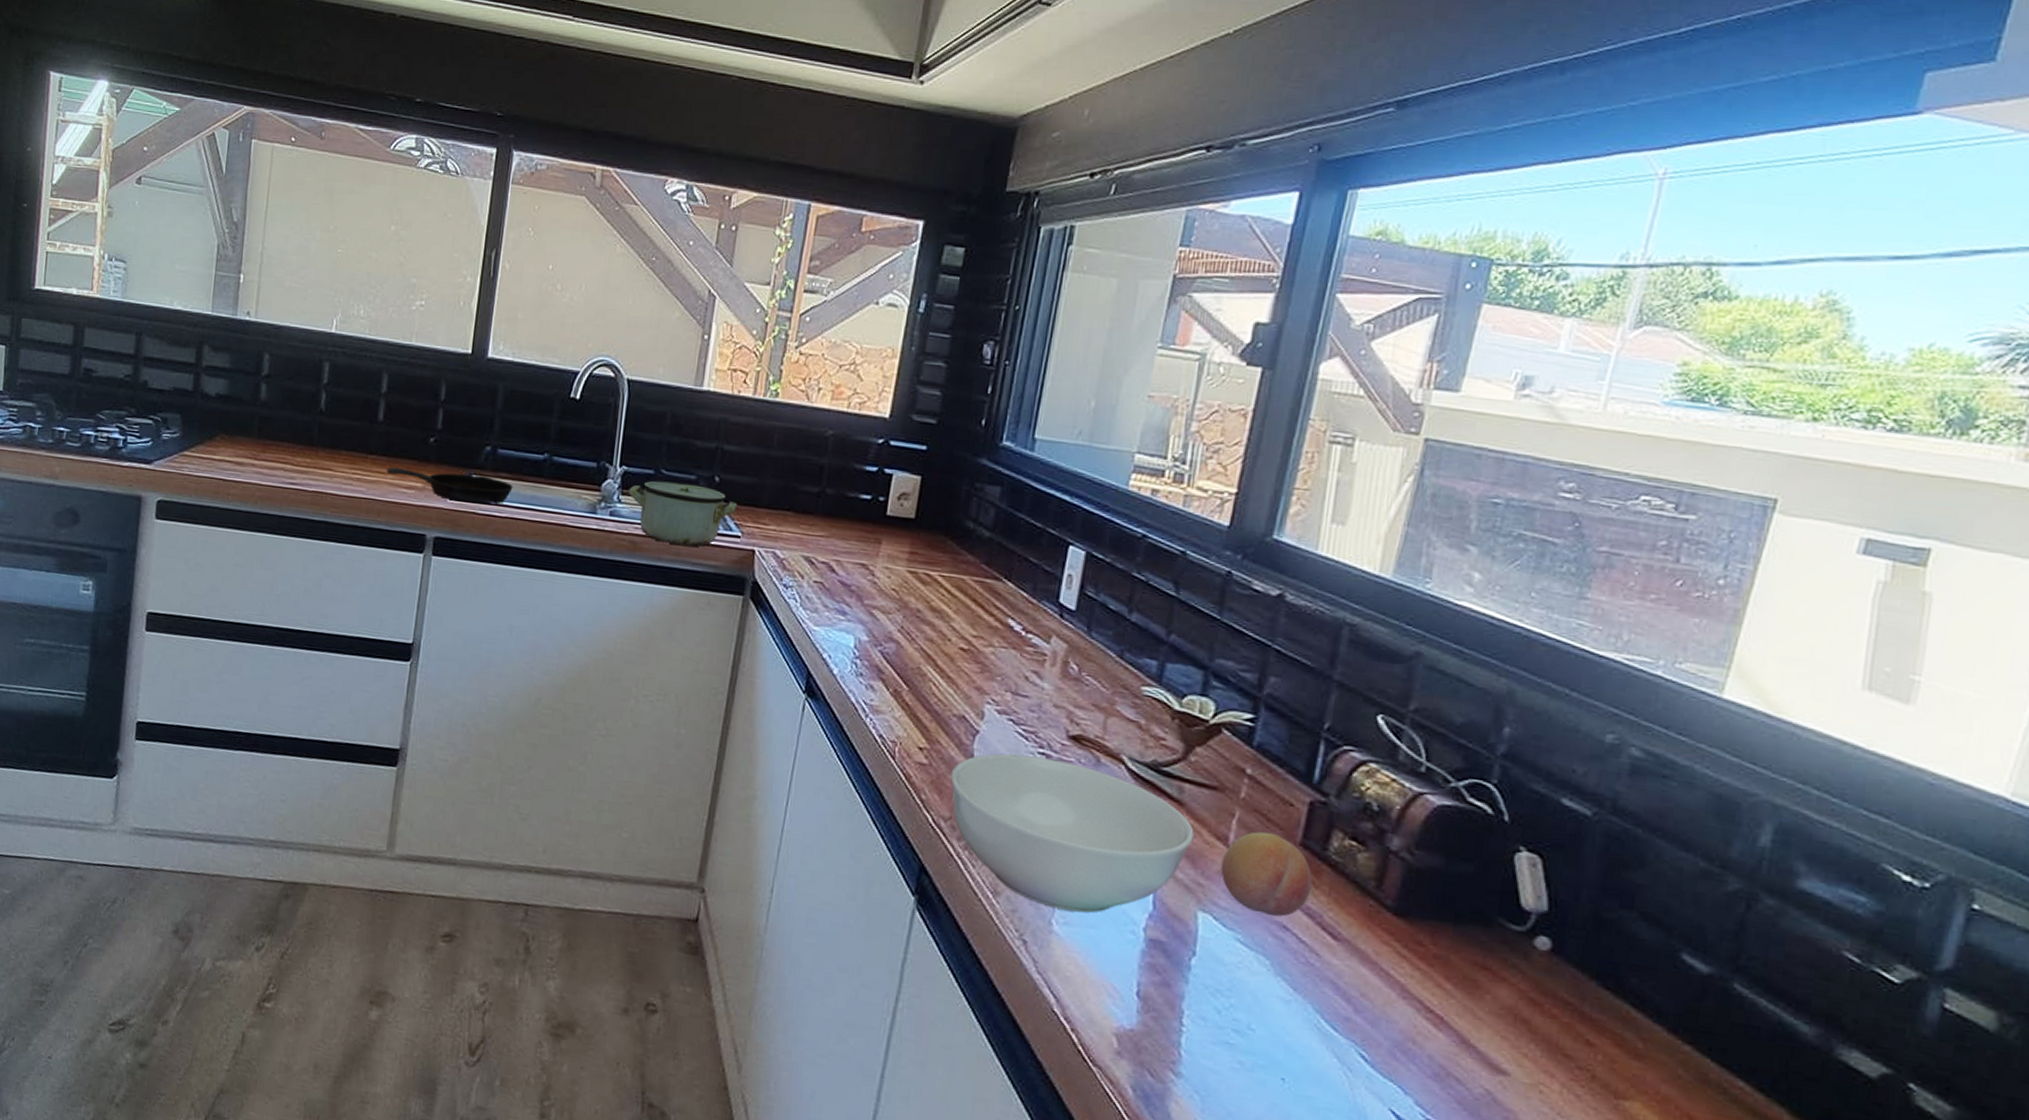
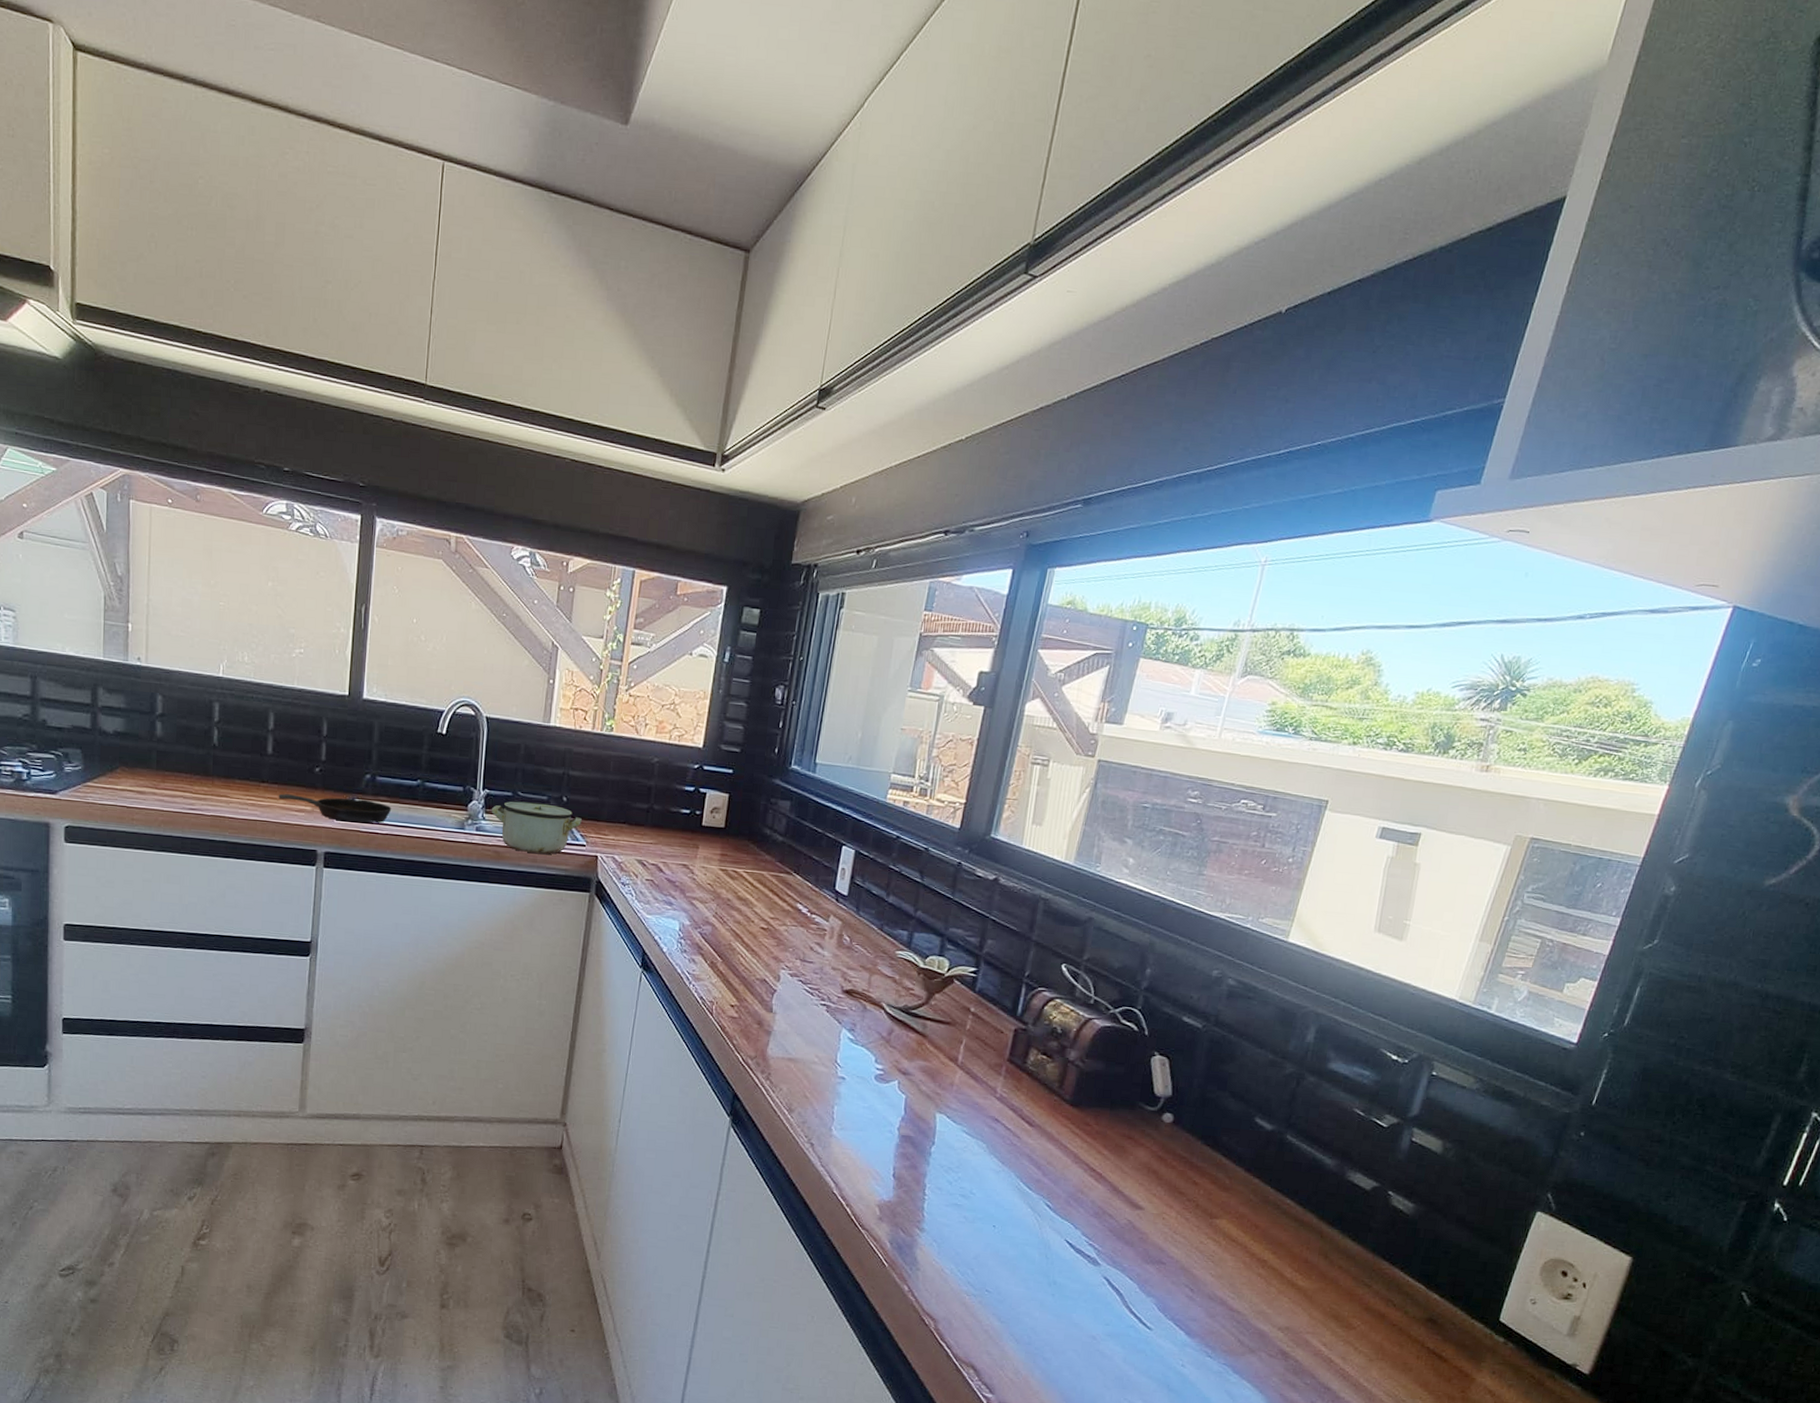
bowl: present [950,753,1194,913] -> none [755,1006,934,1120]
fruit: present [1220,831,1312,917] -> none [952,1052,1016,1113]

